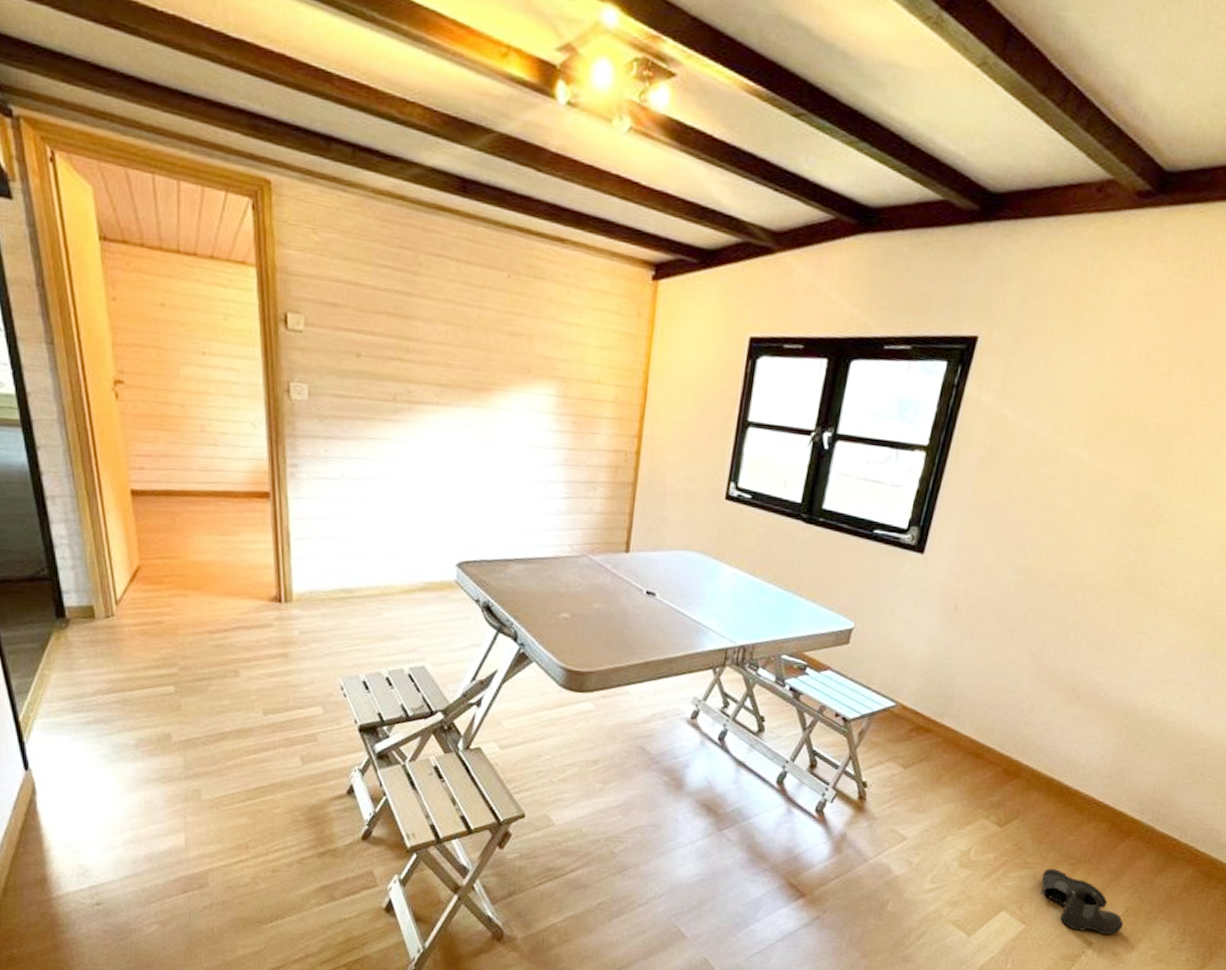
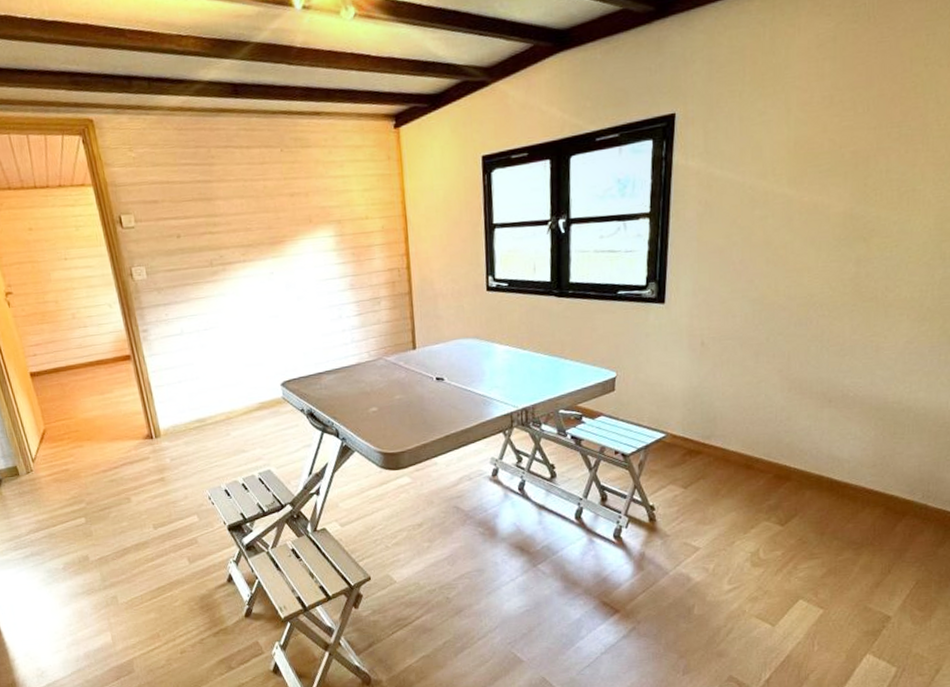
boots: present [1039,868,1124,935] -> none [831,555,916,608]

